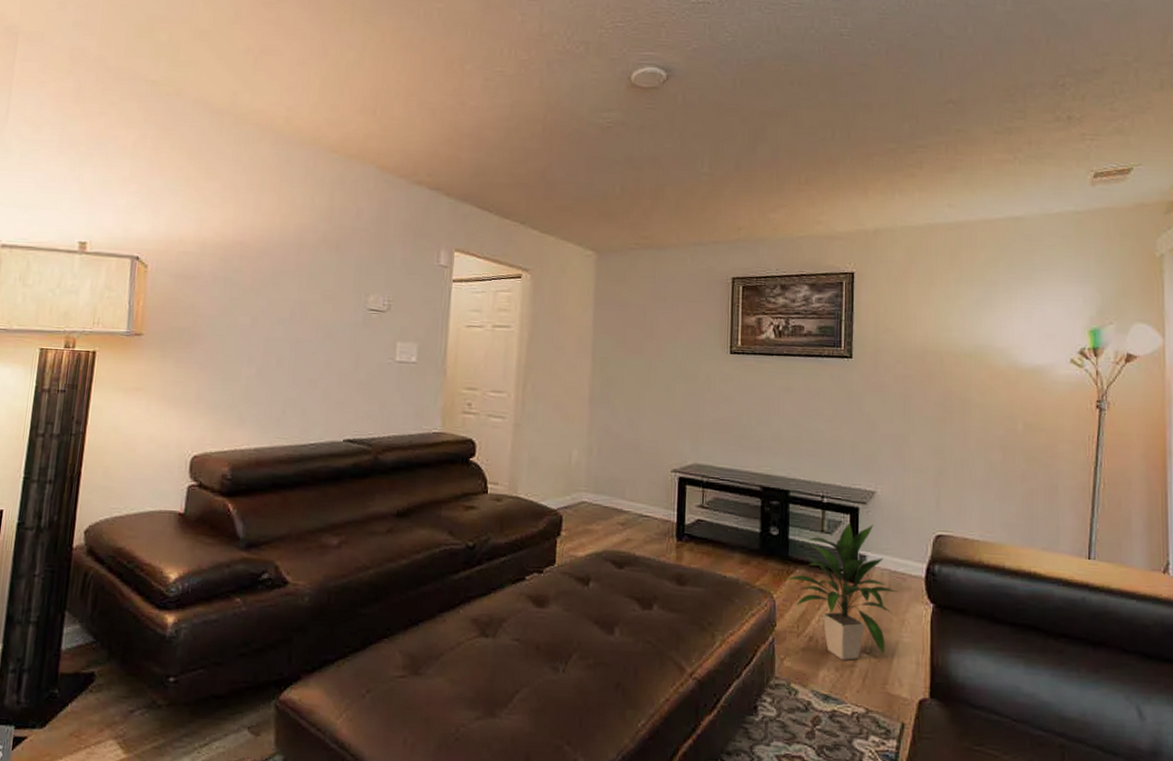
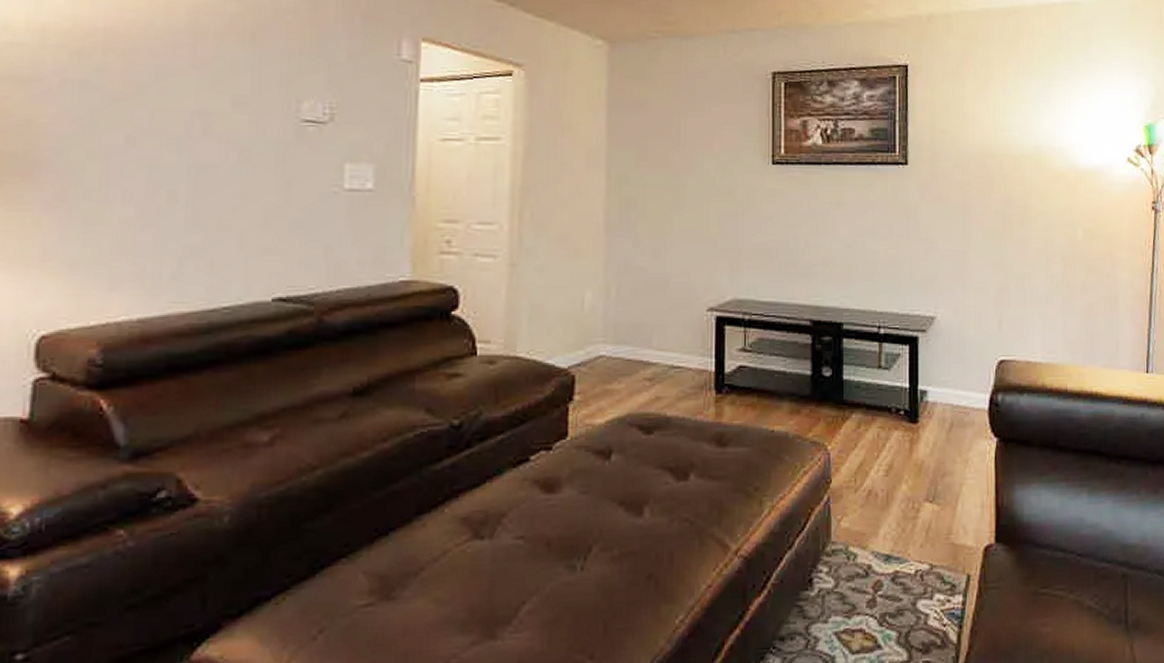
indoor plant: present [785,522,899,660] -> none [840,353,962,512]

